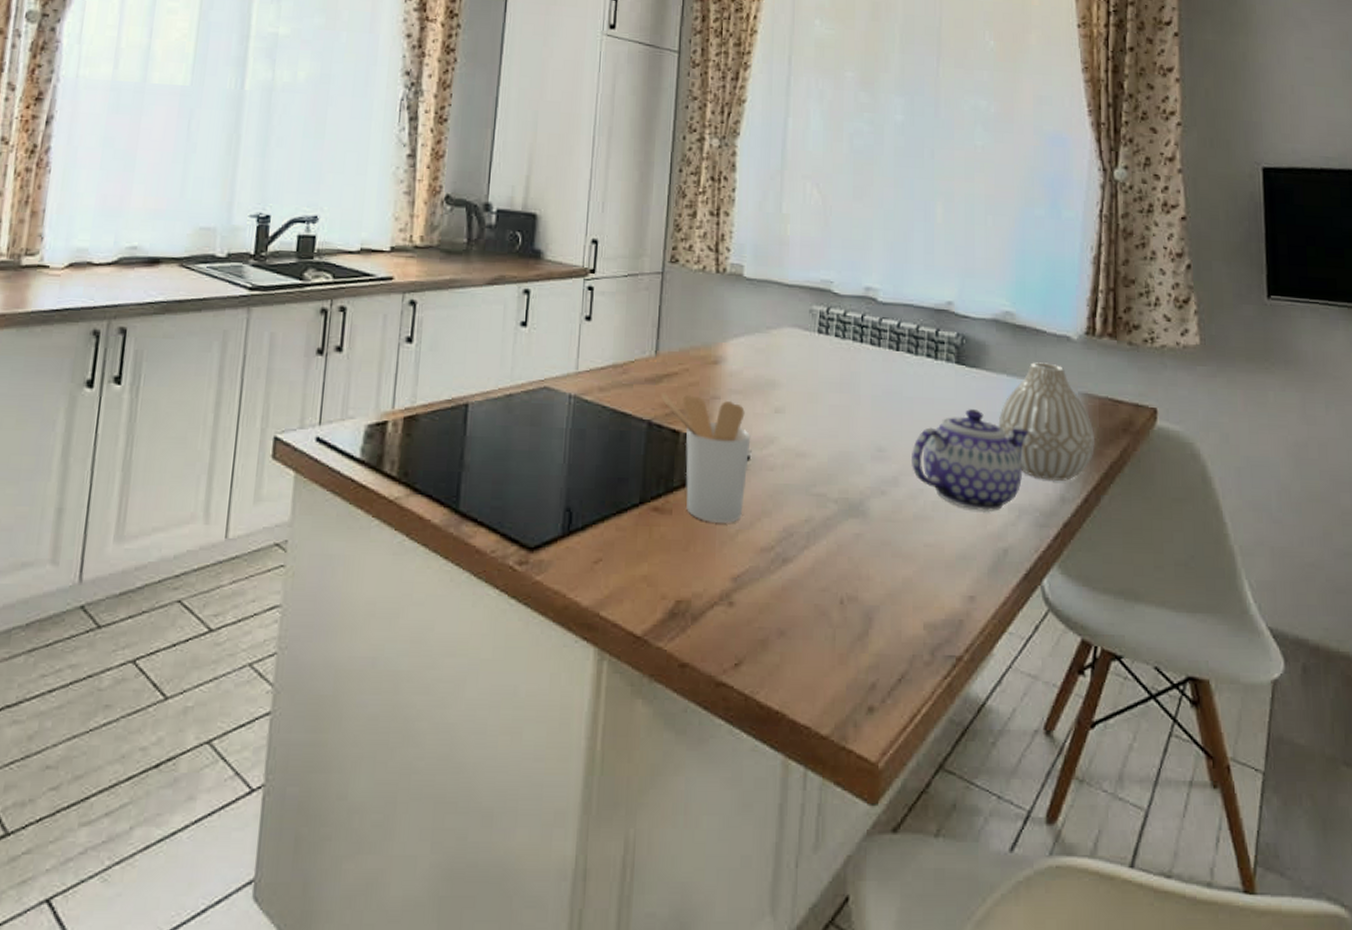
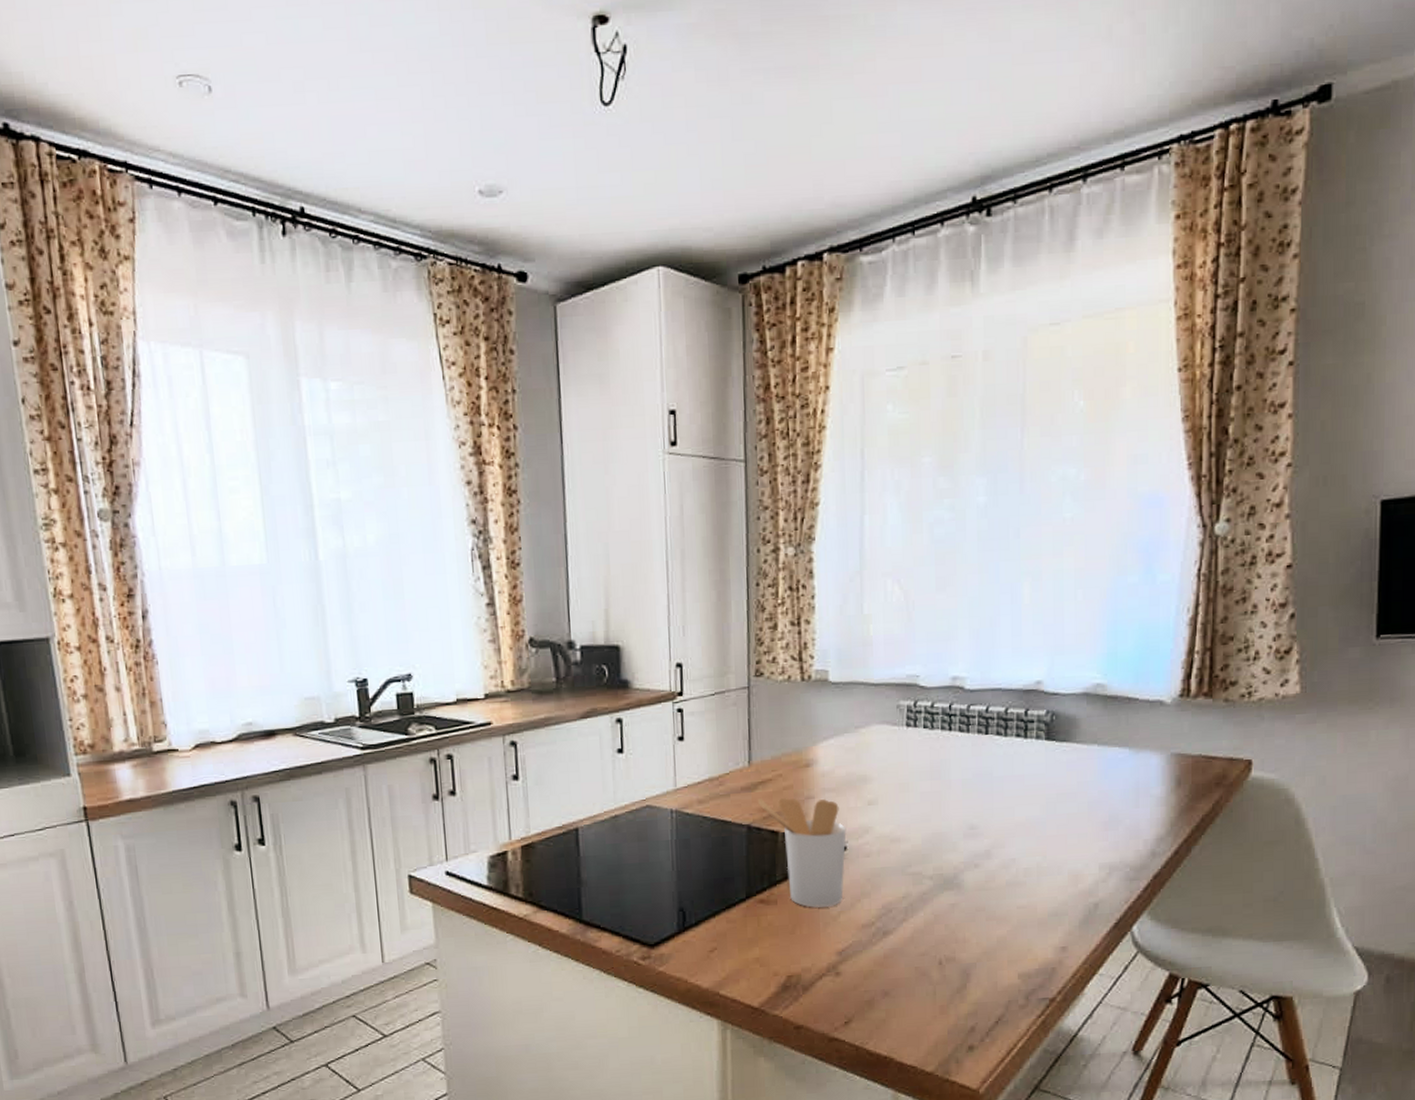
teapot: present [912,409,1030,512] -> none [1003,781,1121,873]
vase: present [998,362,1094,481] -> none [1089,729,1186,838]

